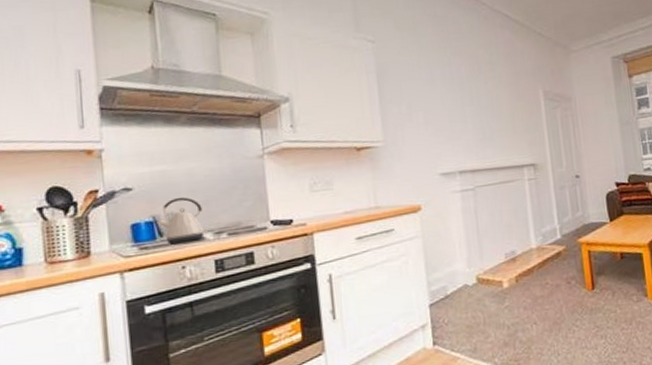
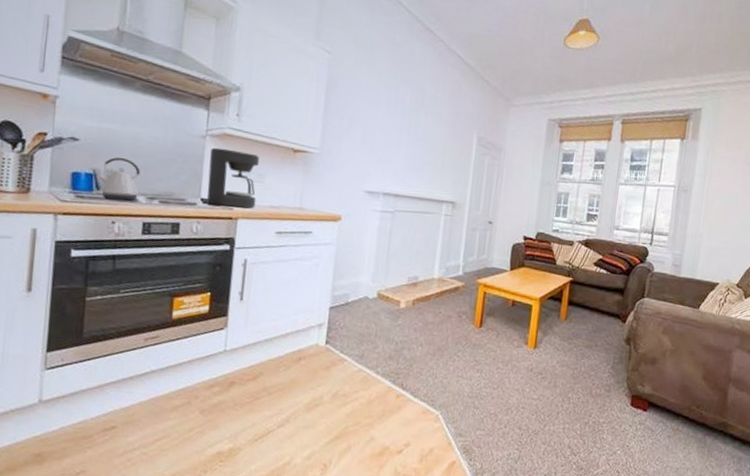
coffee maker: none [271,162,329,226] -> present [207,147,259,209]

